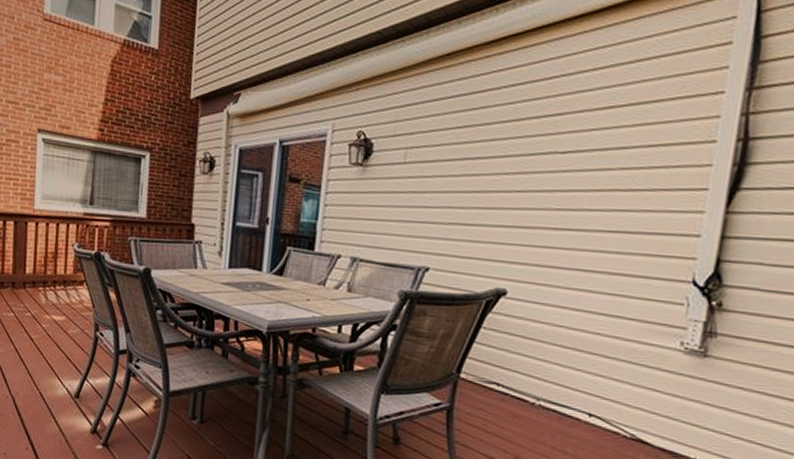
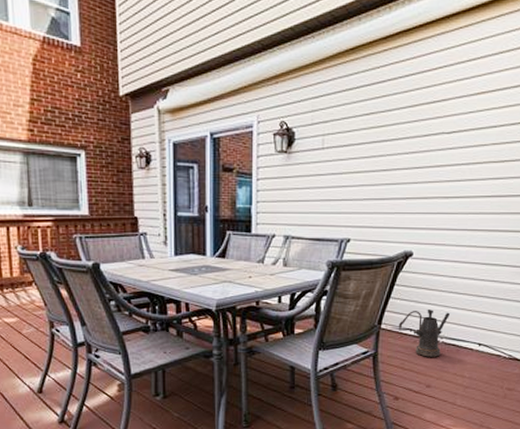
watering can: none [482,361,551,423] -> present [398,310,450,357]

